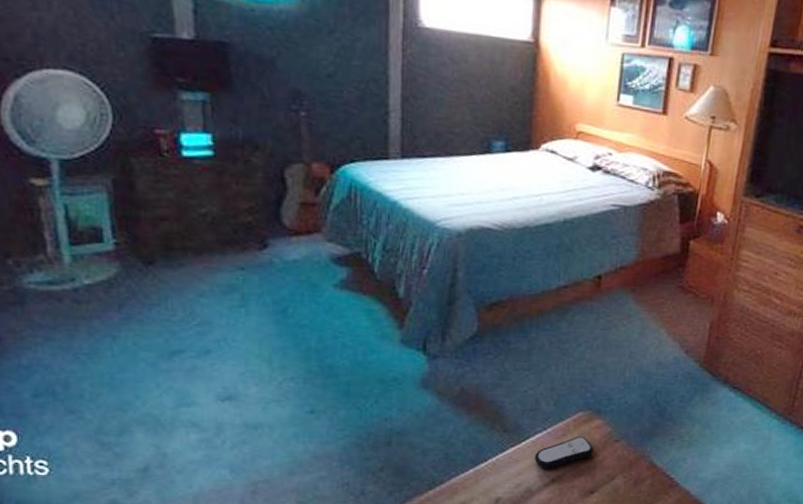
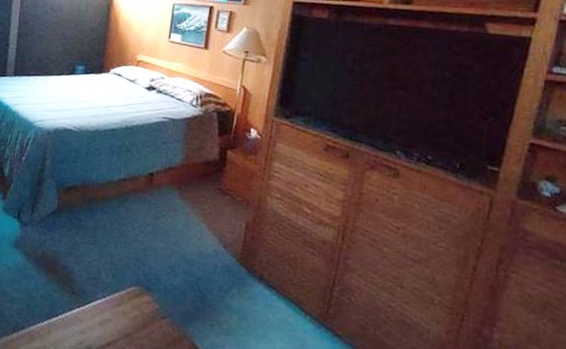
remote control: present [534,435,594,470] -> none [94,307,143,333]

